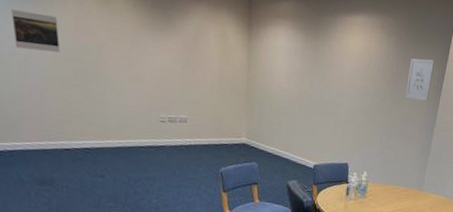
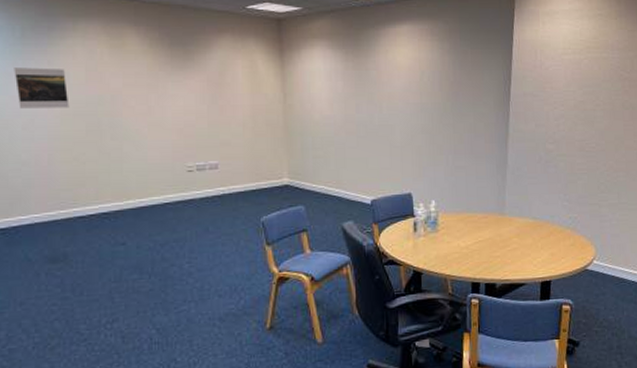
wall art: present [405,58,435,101] -> none [468,62,498,110]

